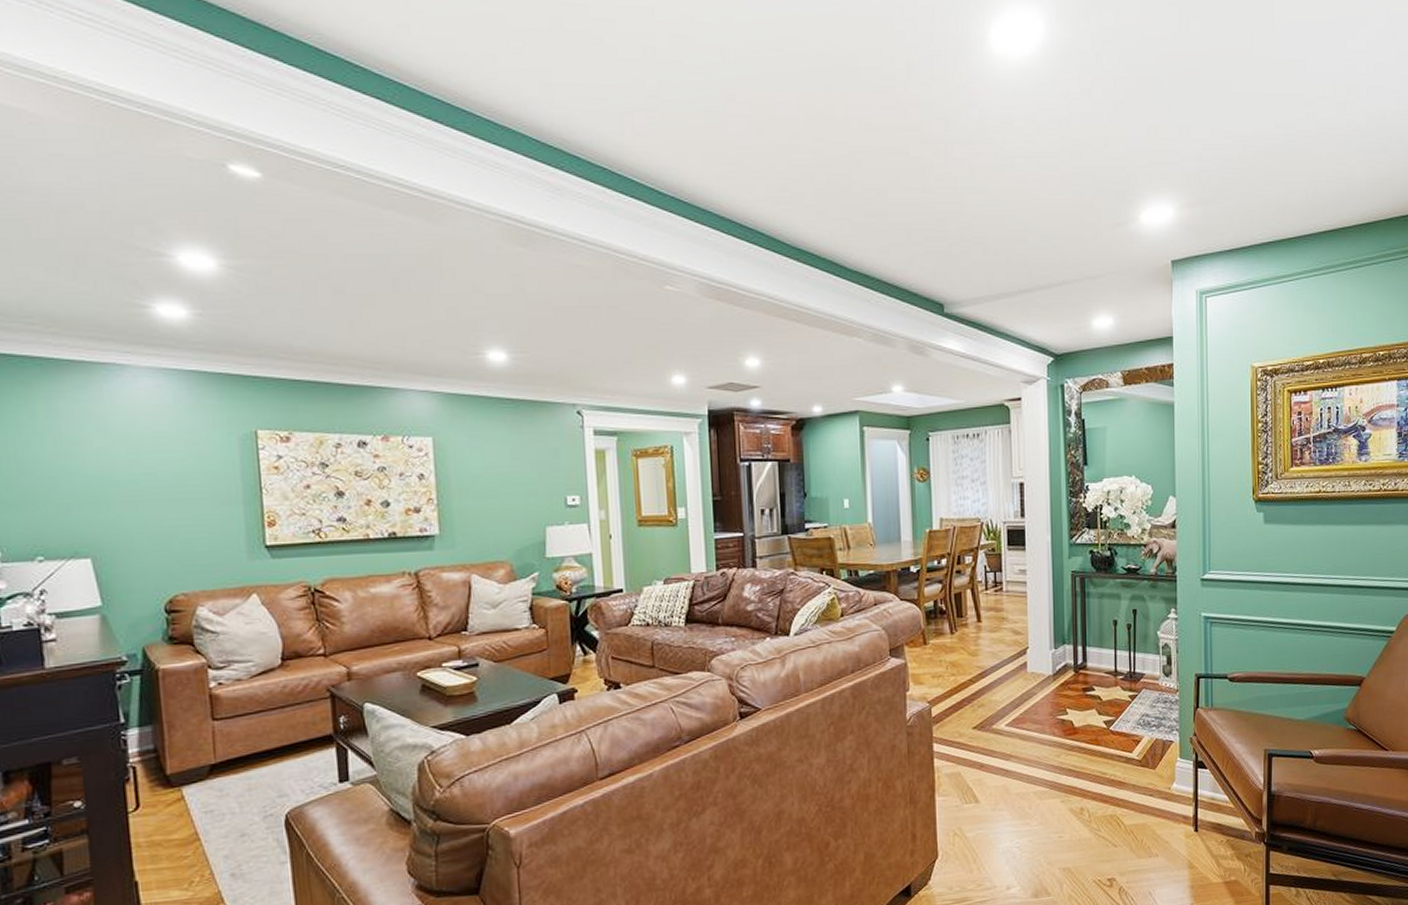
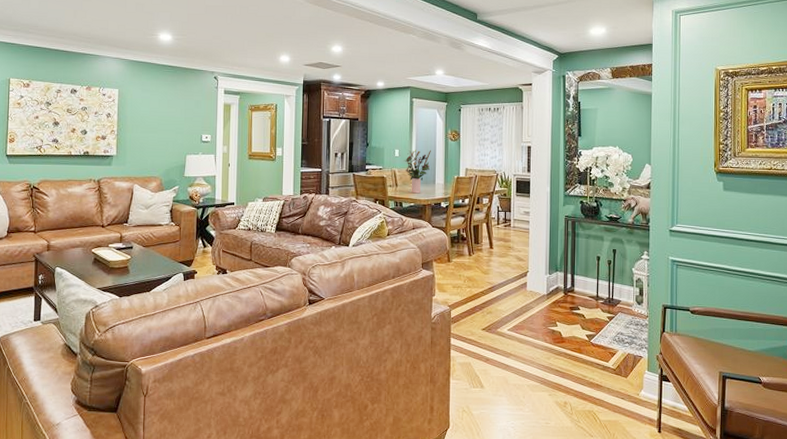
bouquet: none [856,496,893,557] -> present [404,149,431,194]

